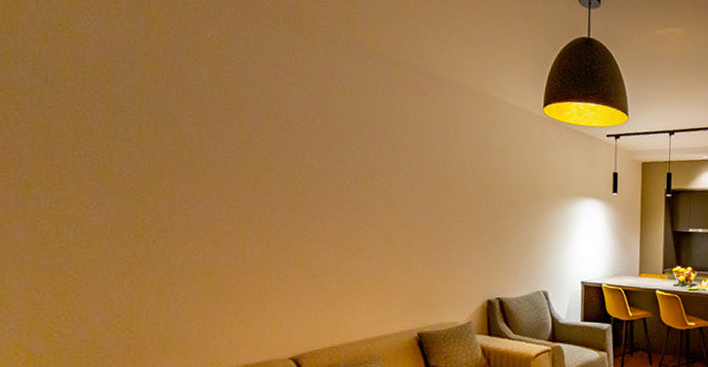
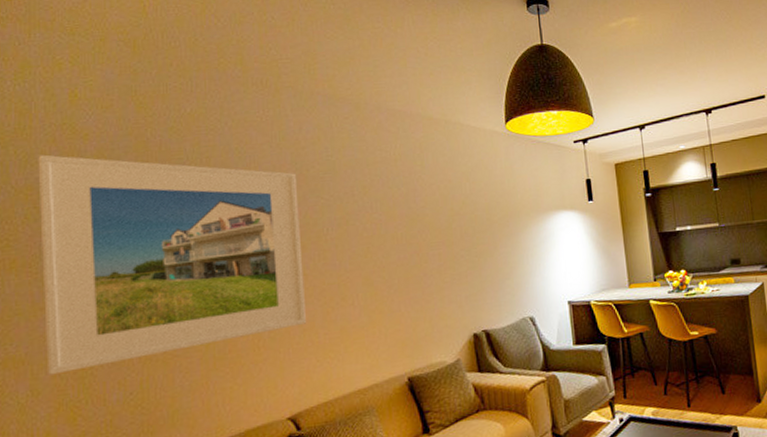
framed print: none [21,53,323,287] -> present [38,154,306,376]

